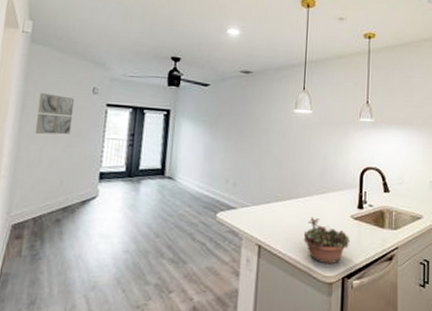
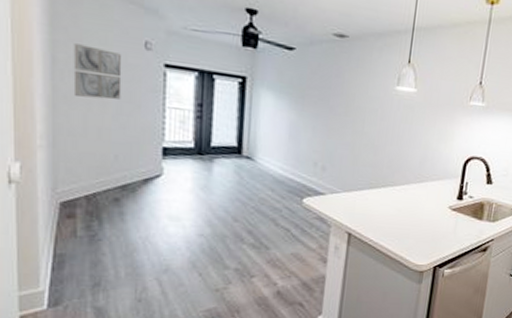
succulent planter: present [303,217,351,264] -> none [396,206,446,254]

